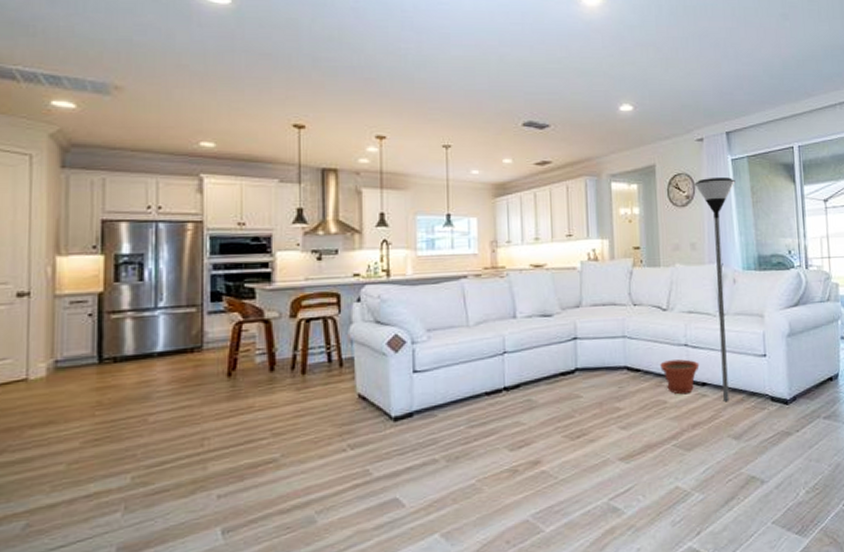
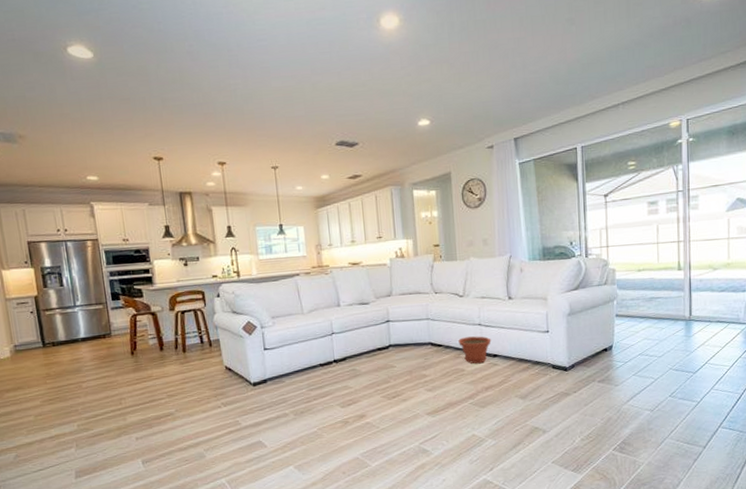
floor lamp: present [694,177,736,403] -> none [485,180,523,370]

